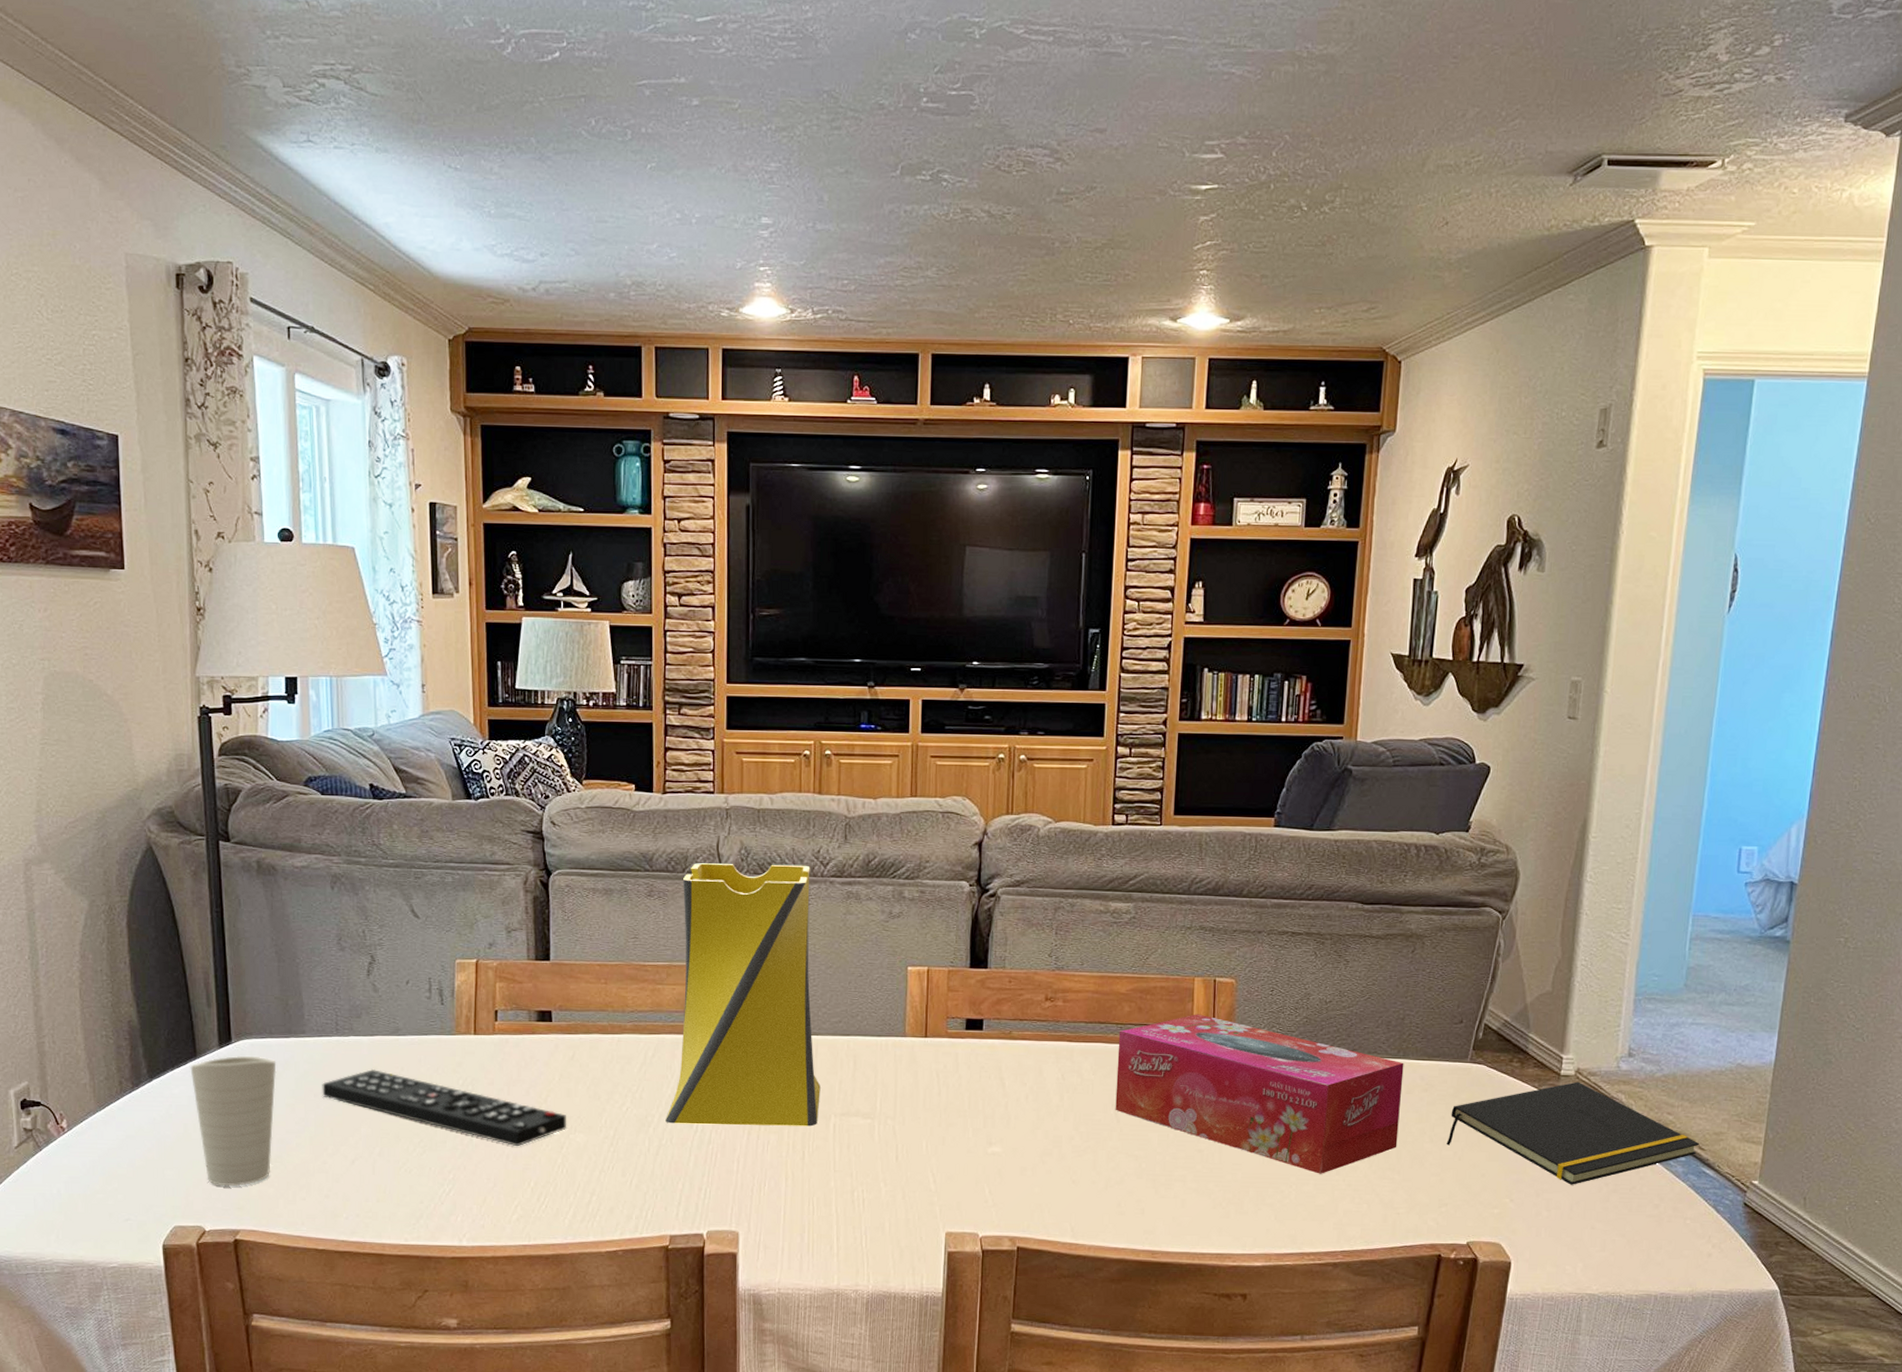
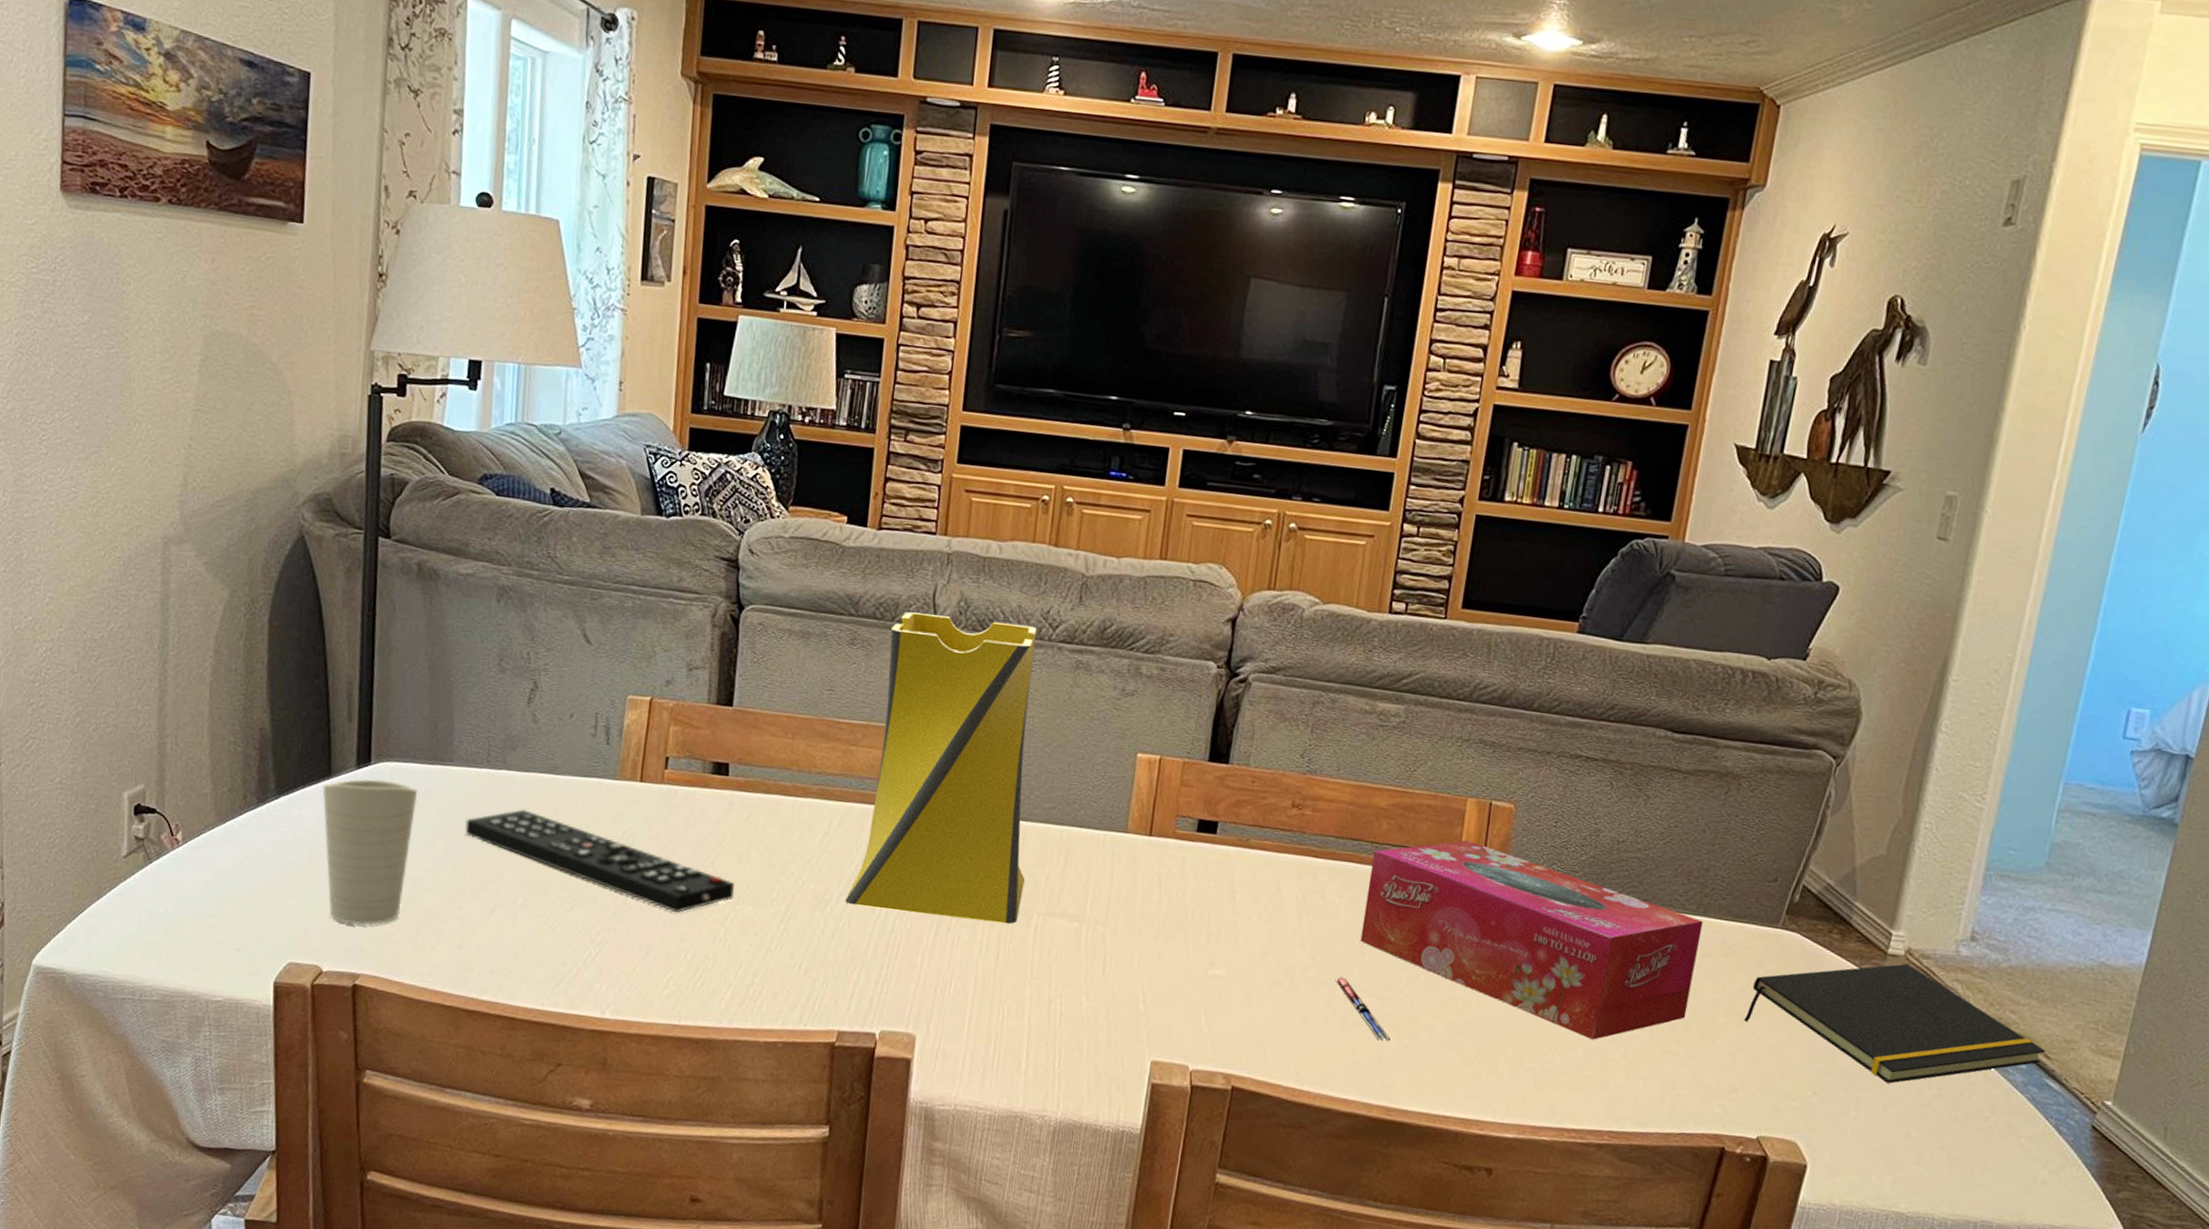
pen: none [1097,1142,1149,1194] -> present [1335,976,1390,1042]

